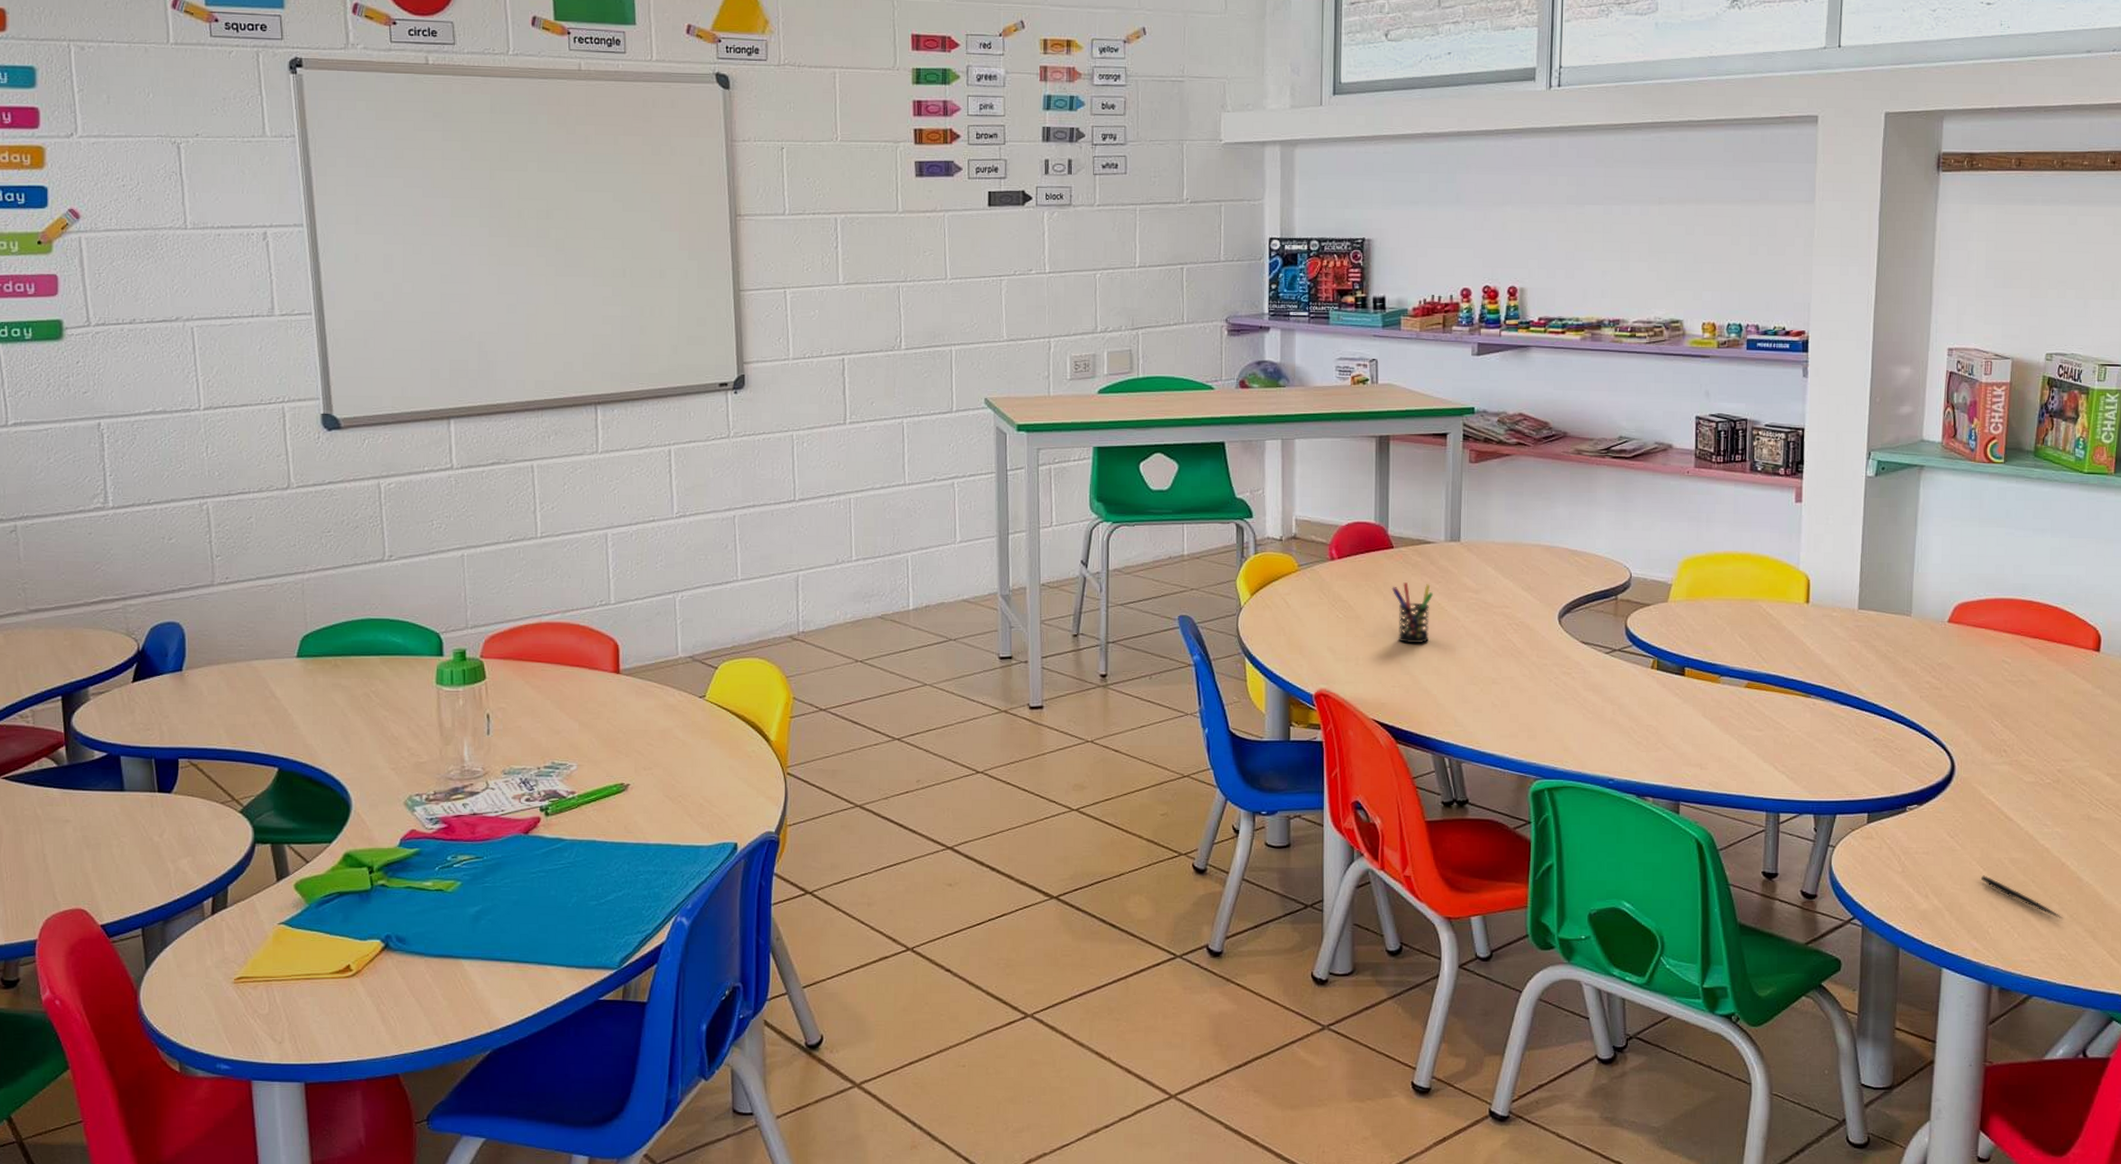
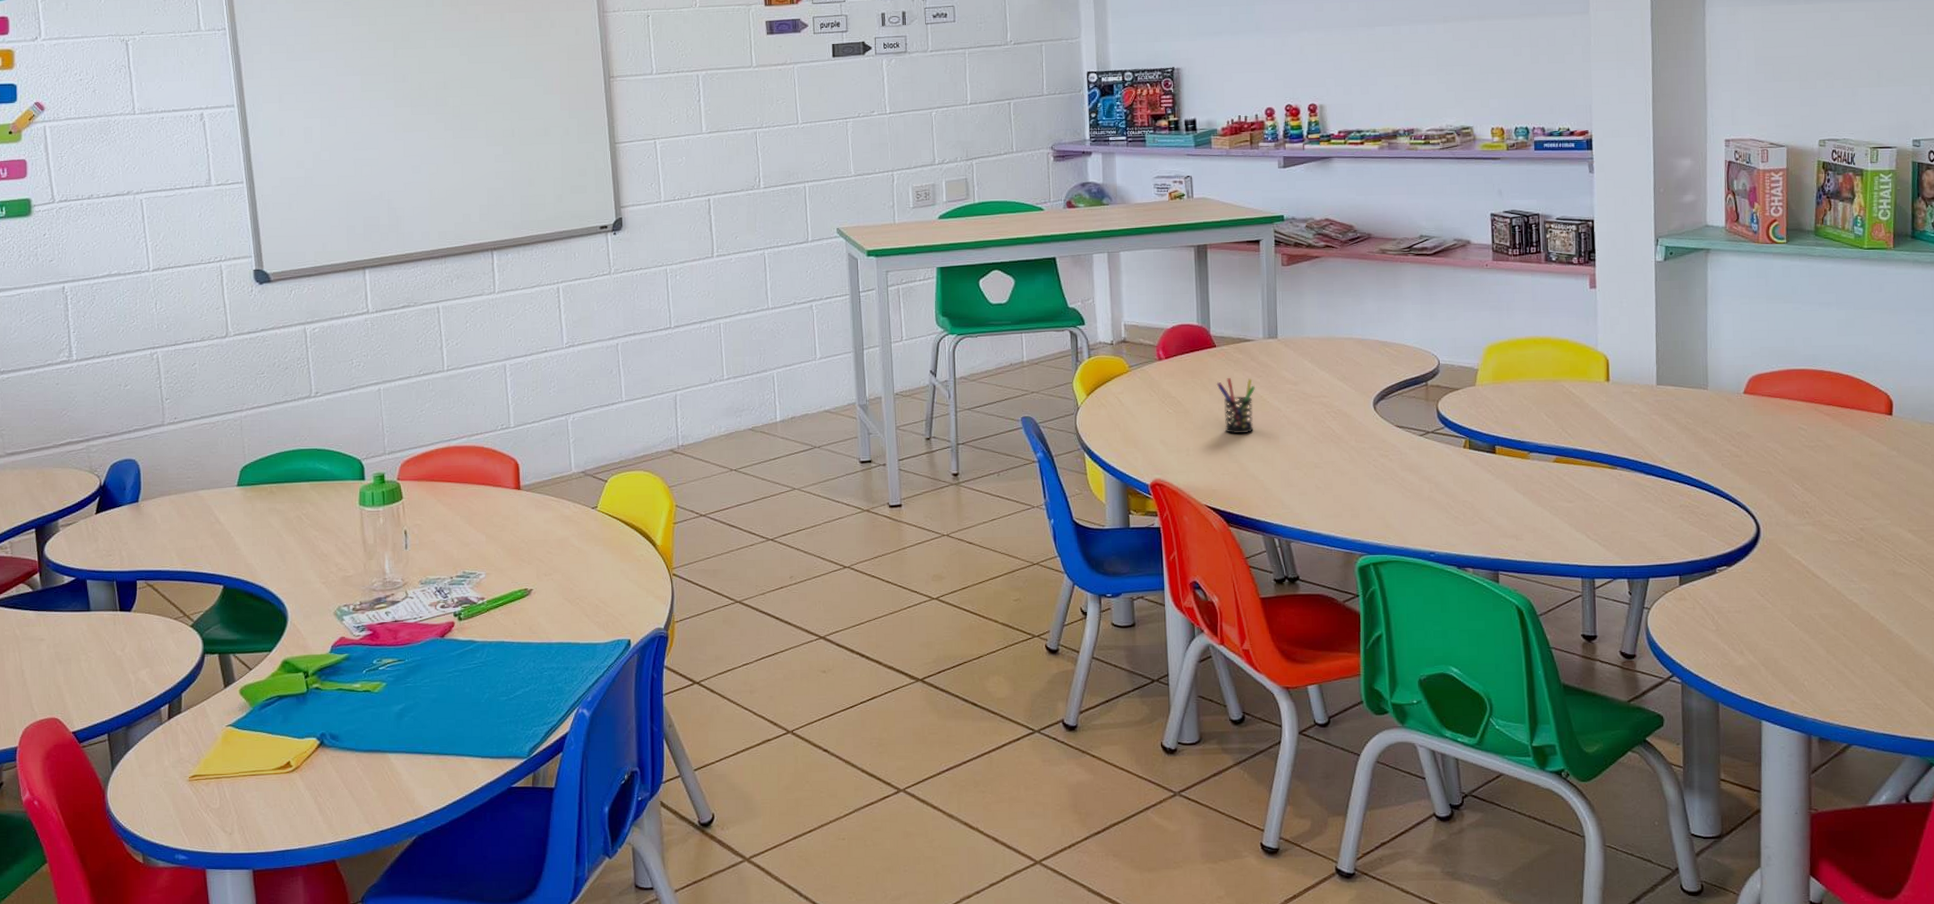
pen: present [1980,875,2062,918] -> none [1793,631,1876,670]

